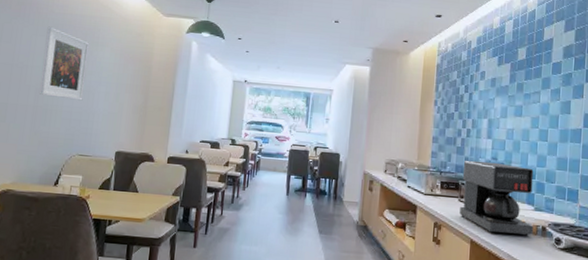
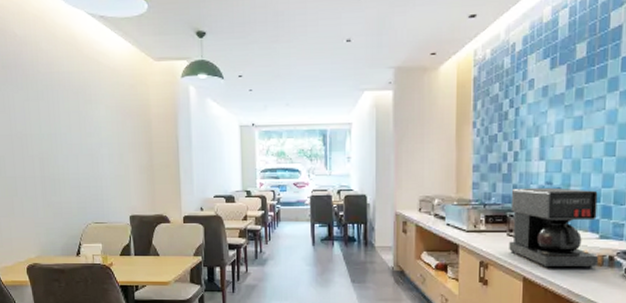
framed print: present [40,26,90,101] -> none [37,89,88,166]

